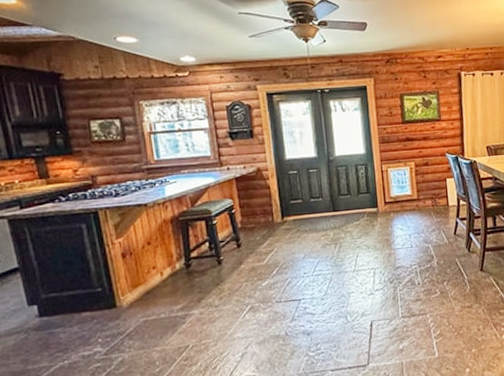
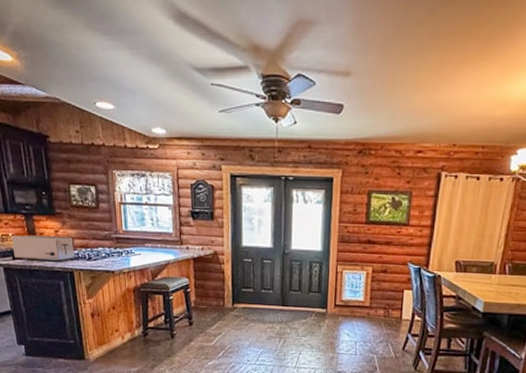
toaster: none [18,175,99,209] -> present [11,235,75,263]

